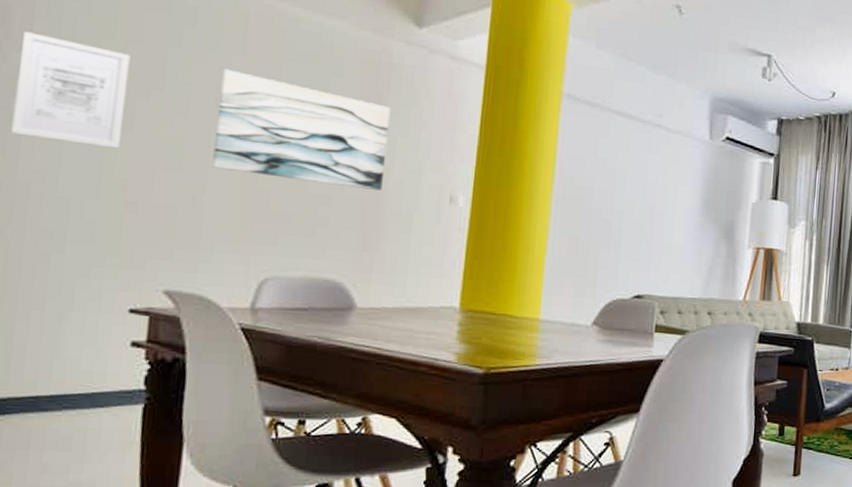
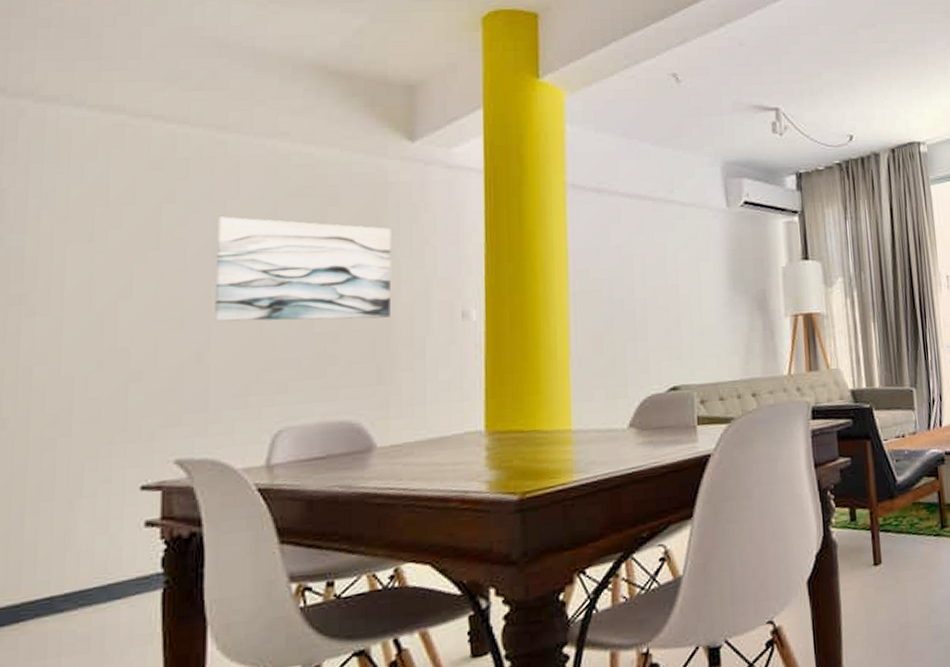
wall art: present [11,31,131,149] -> none [11,212,125,319]

